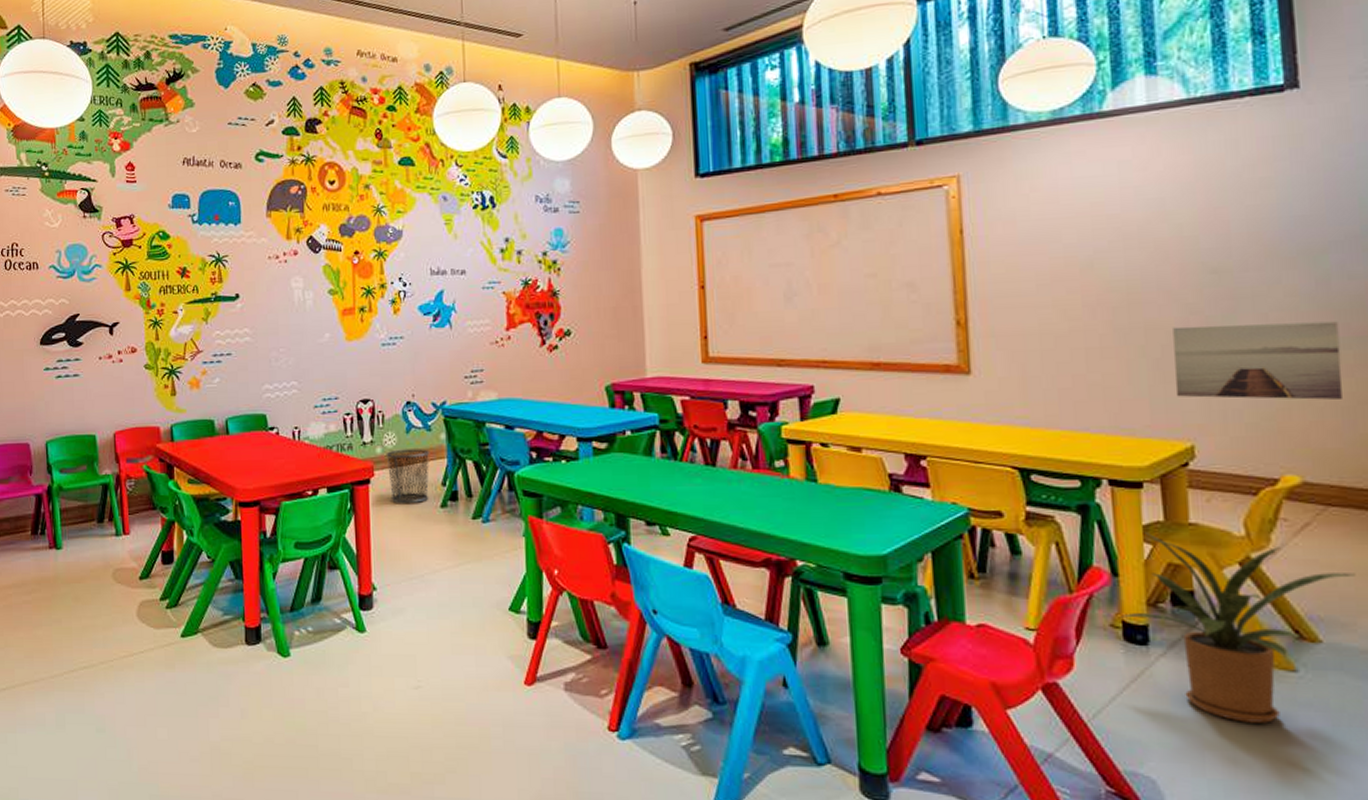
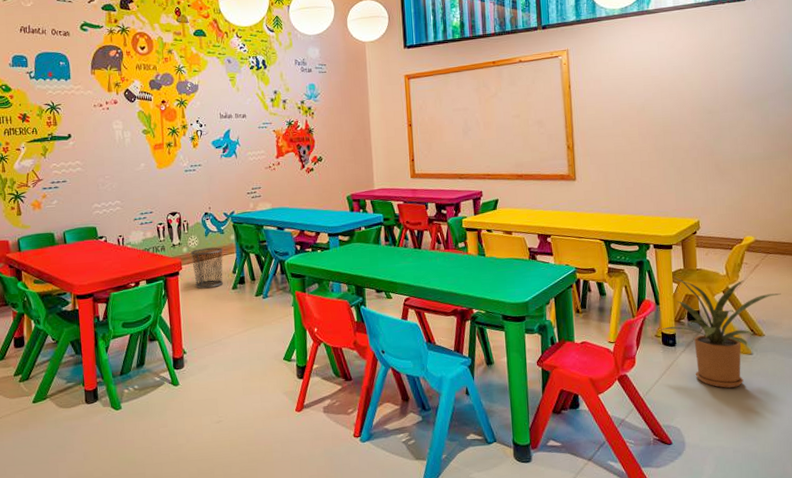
wall art: present [1173,321,1344,400] -> none [688,142,775,191]

